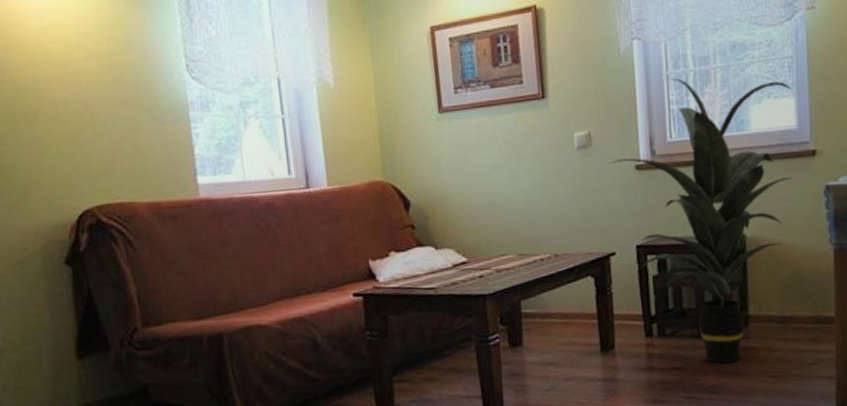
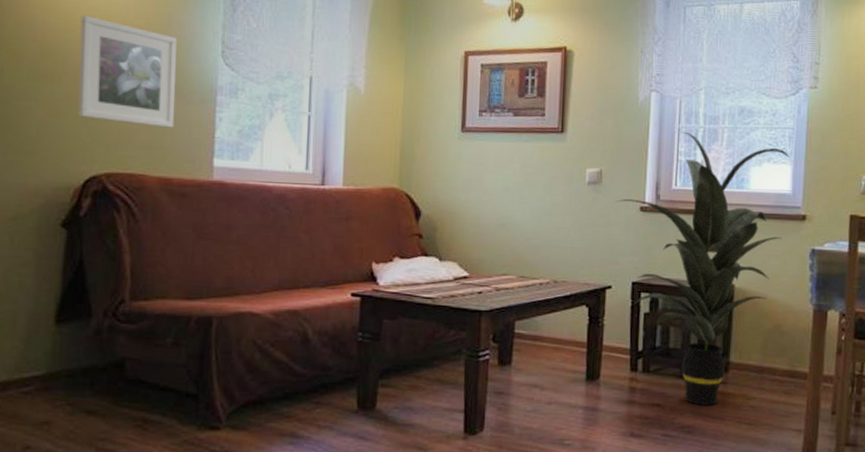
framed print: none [44,48,154,154] -> present [78,15,177,128]

